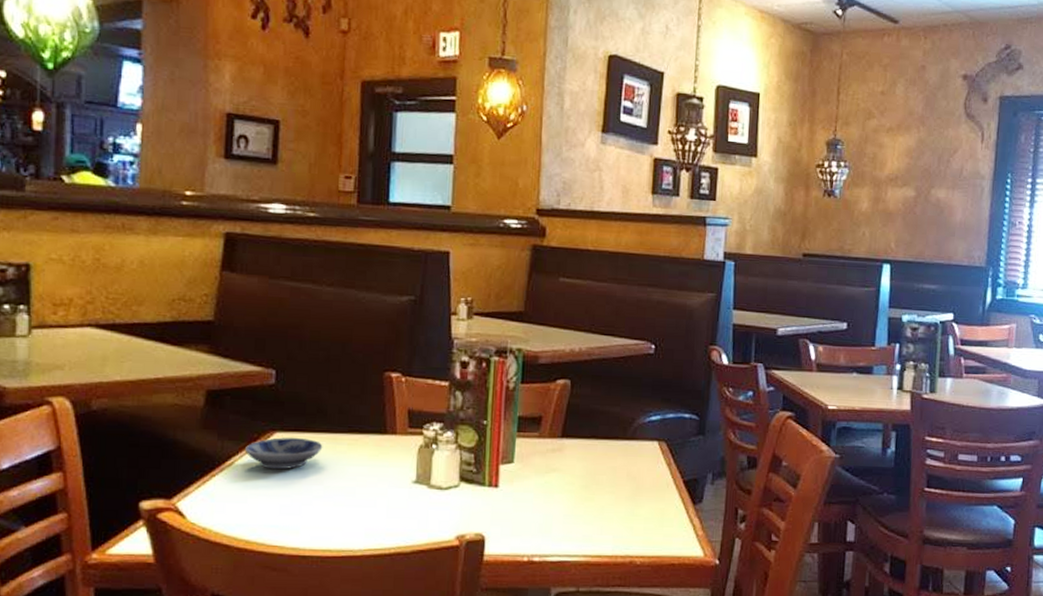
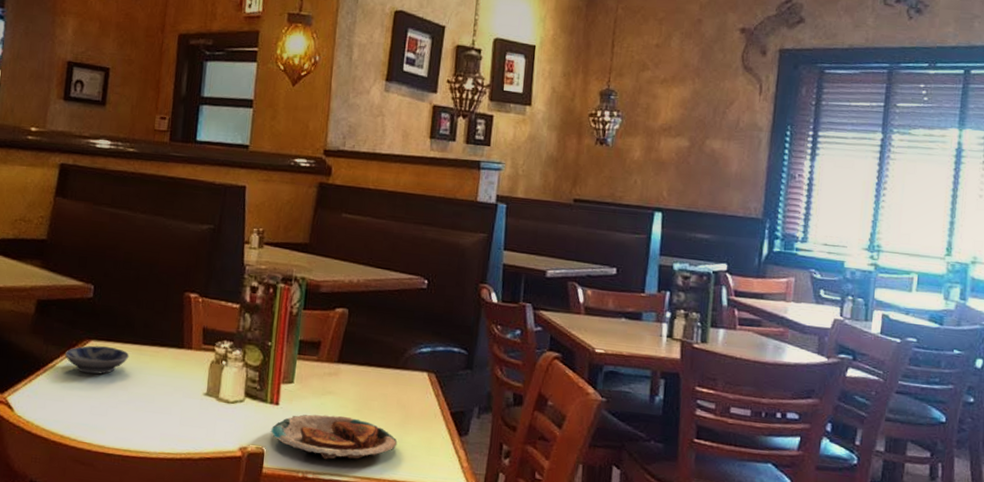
plate: none [490,493,629,541] -> present [270,414,398,460]

